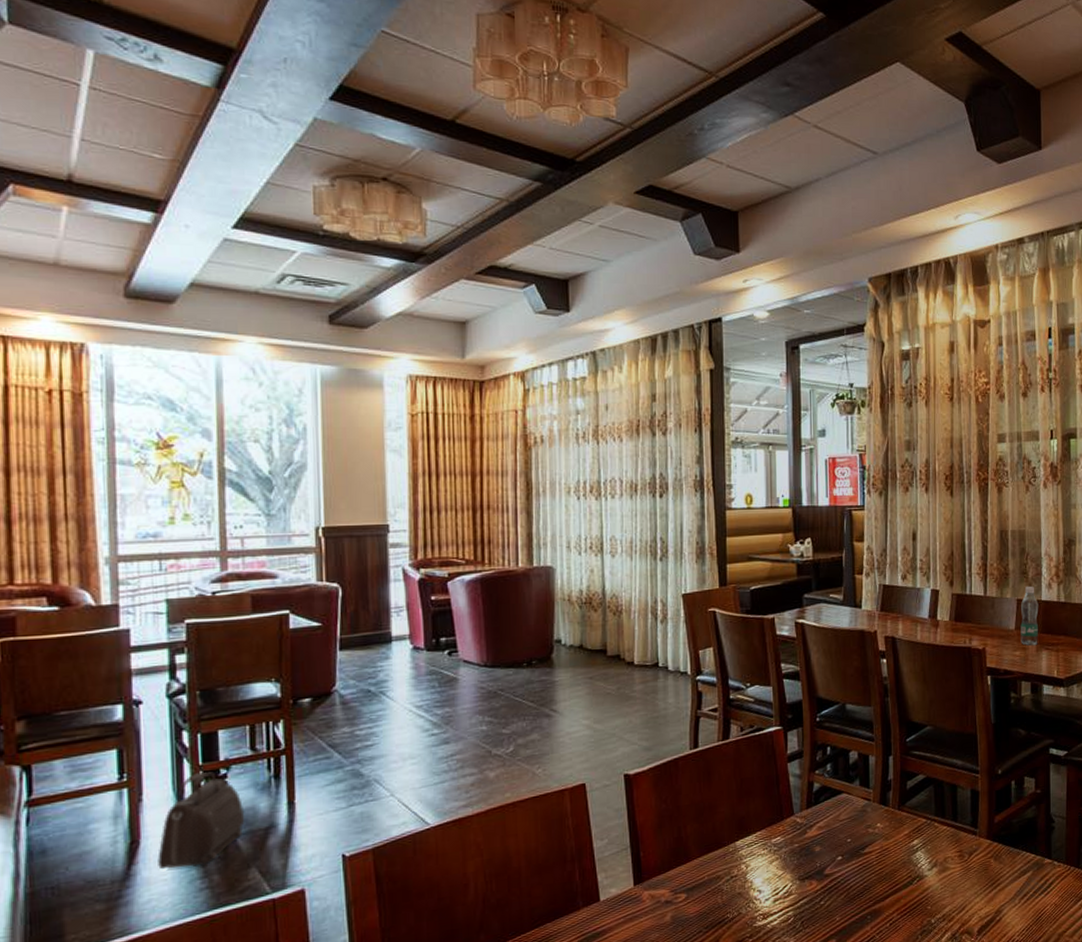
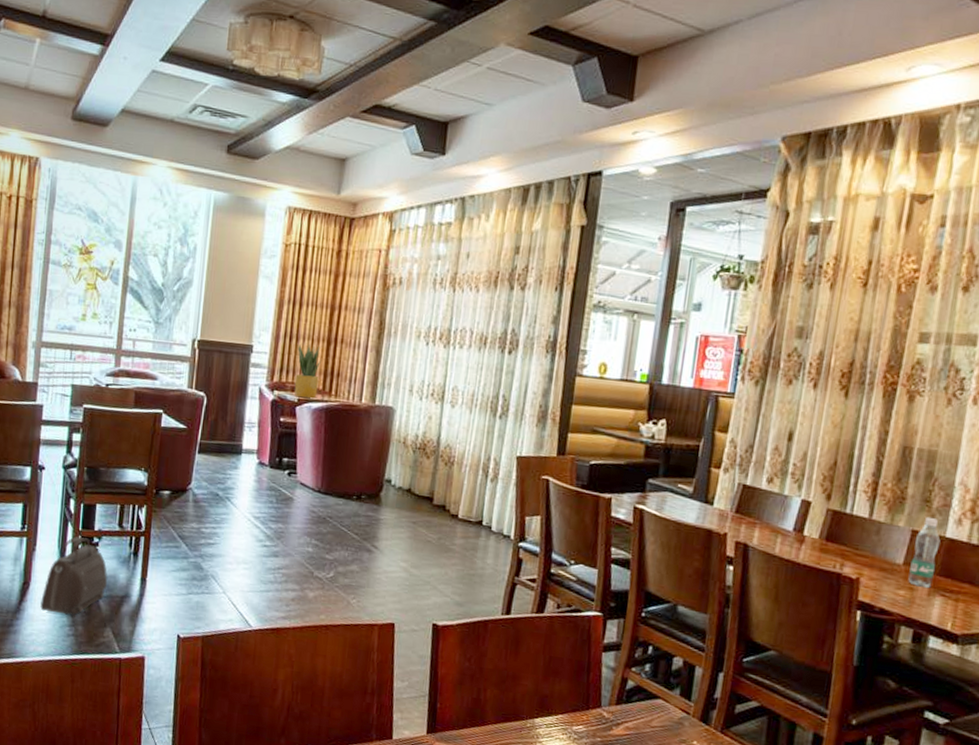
planter: none [439,515,469,572] -> present [294,344,322,399]

